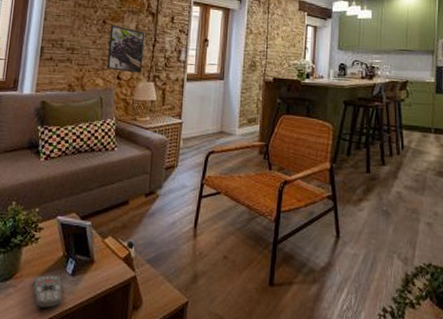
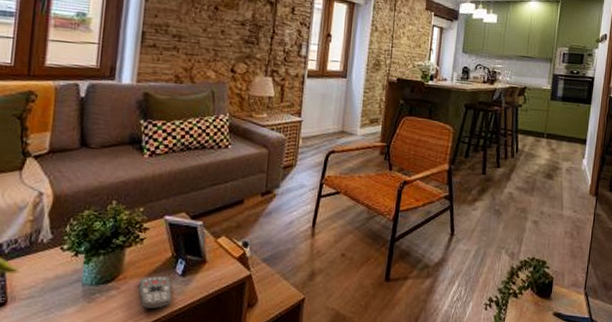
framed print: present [107,25,145,73] -> none [219,12,263,67]

